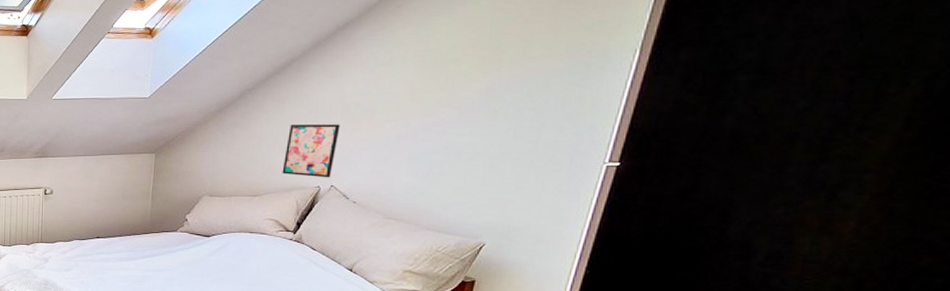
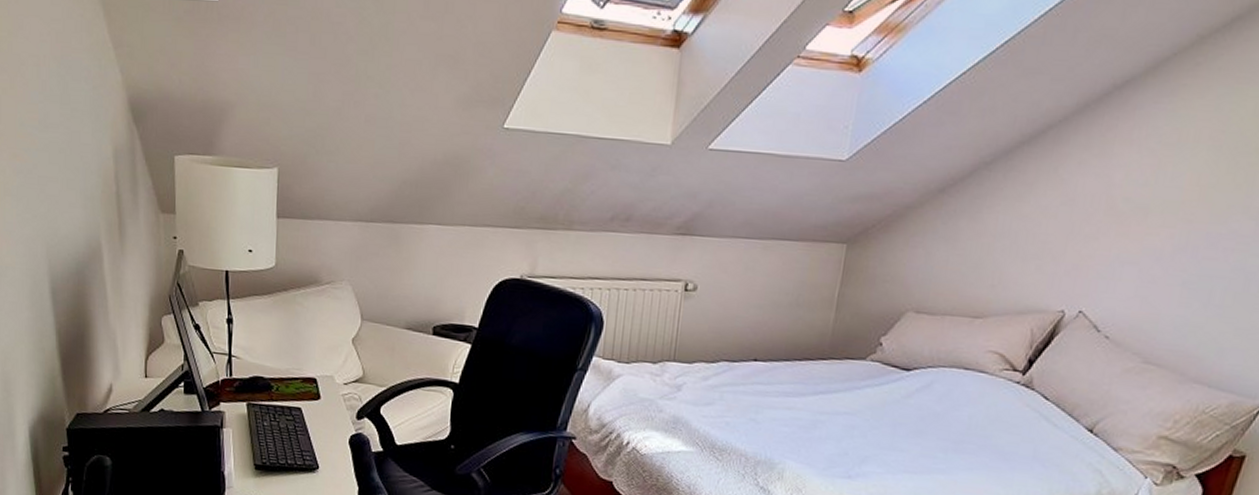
wall art: present [282,124,340,178] -> none [1017,220,1101,301]

